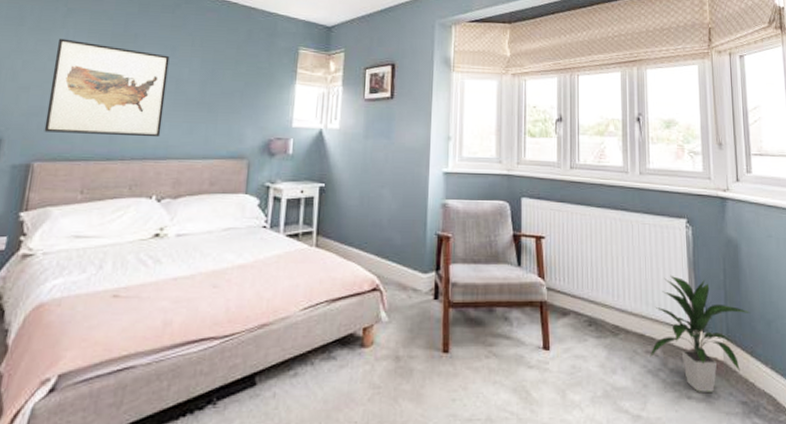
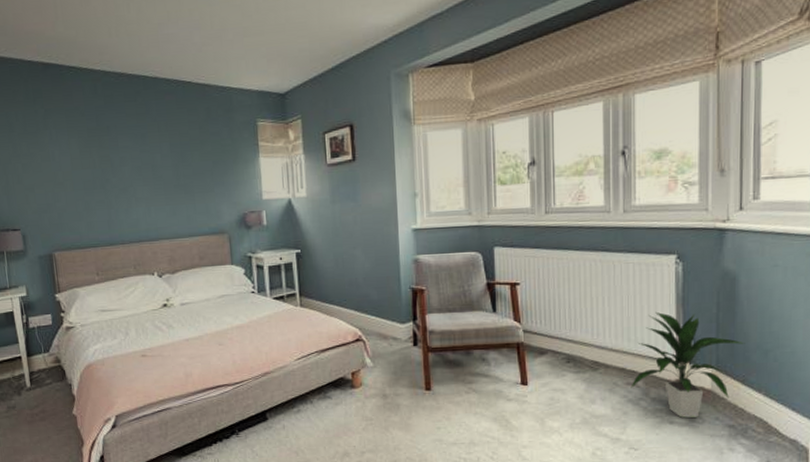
wall art: present [44,38,170,138] -> none [45,139,149,226]

